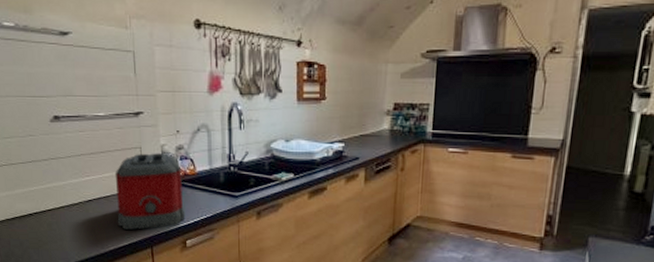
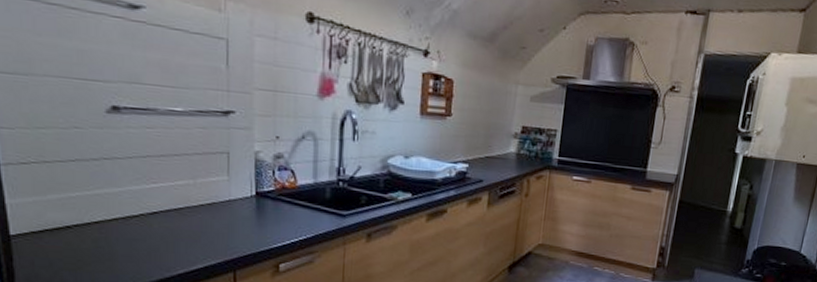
toaster: present [114,153,184,230] -> none [191,159,279,250]

